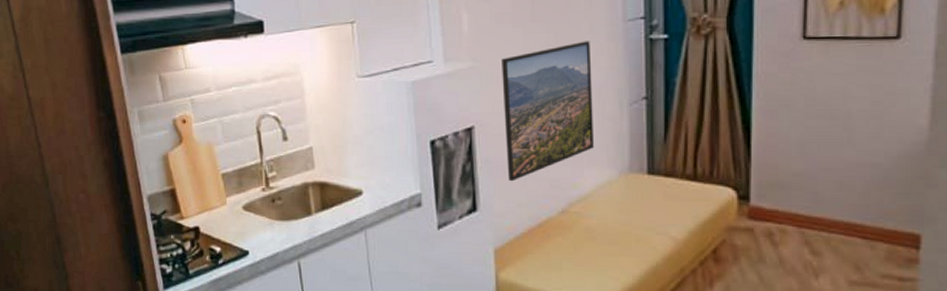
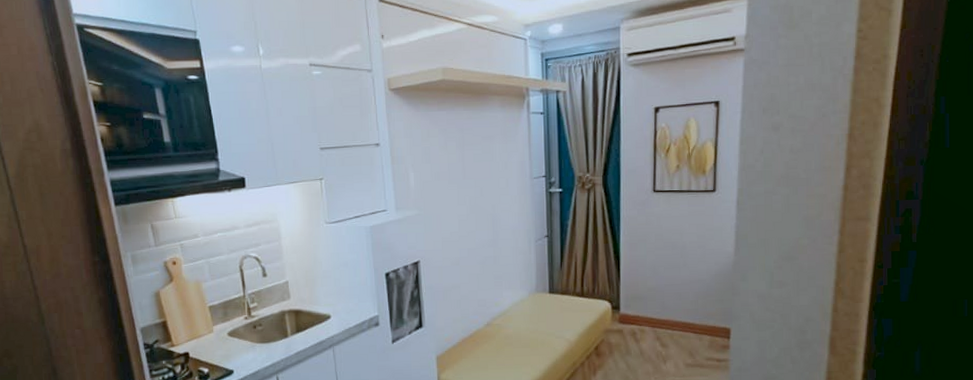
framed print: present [502,41,595,182] -> none [441,193,511,303]

